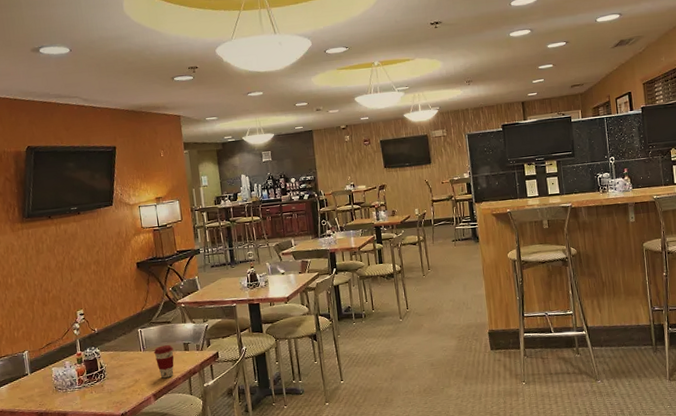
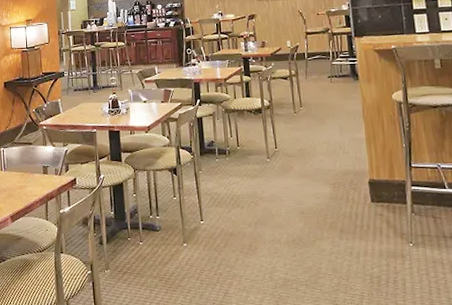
coffee cup: present [154,345,174,378] -> none [14,167,33,200]

